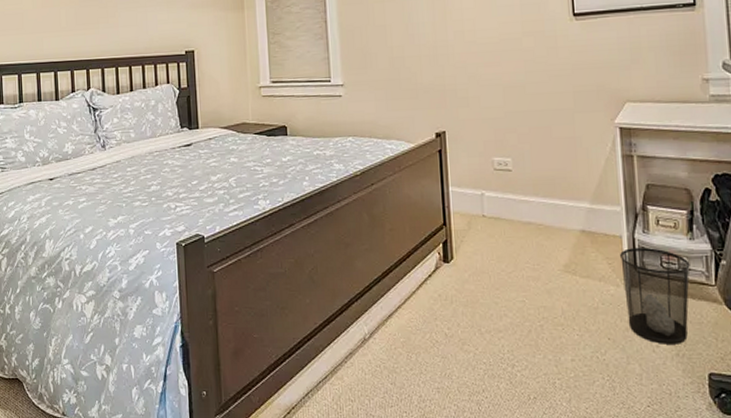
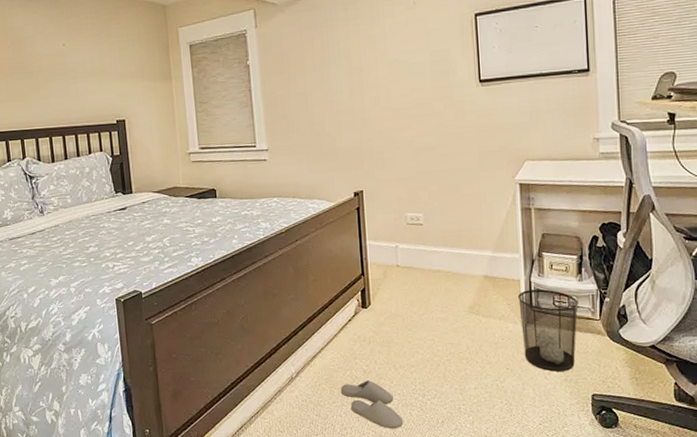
slippers: none [418,346,490,404] -> present [340,380,404,429]

